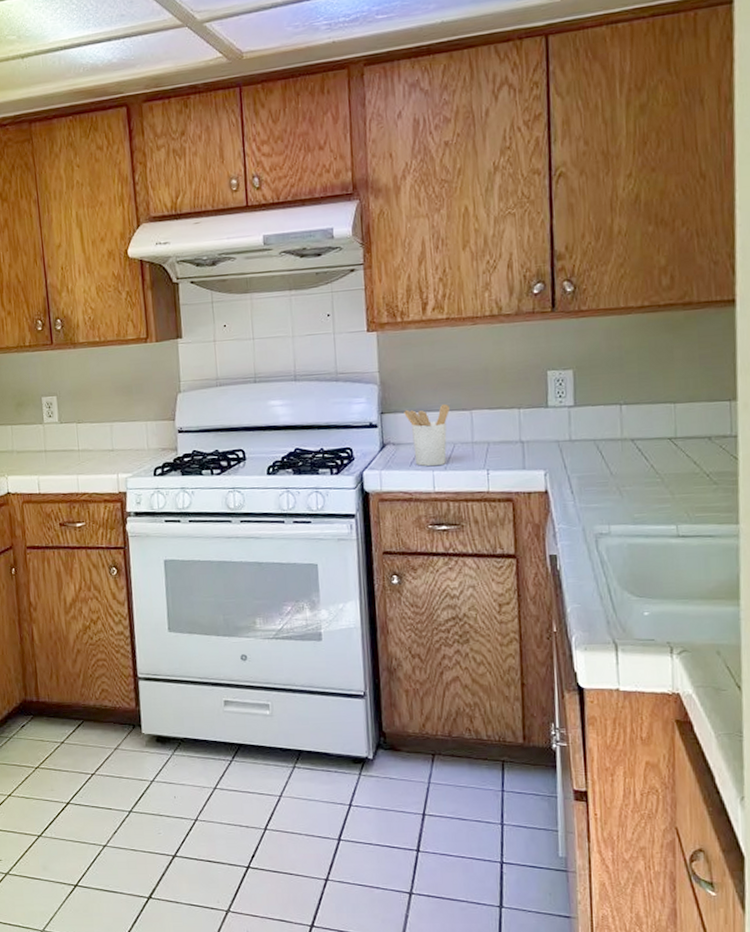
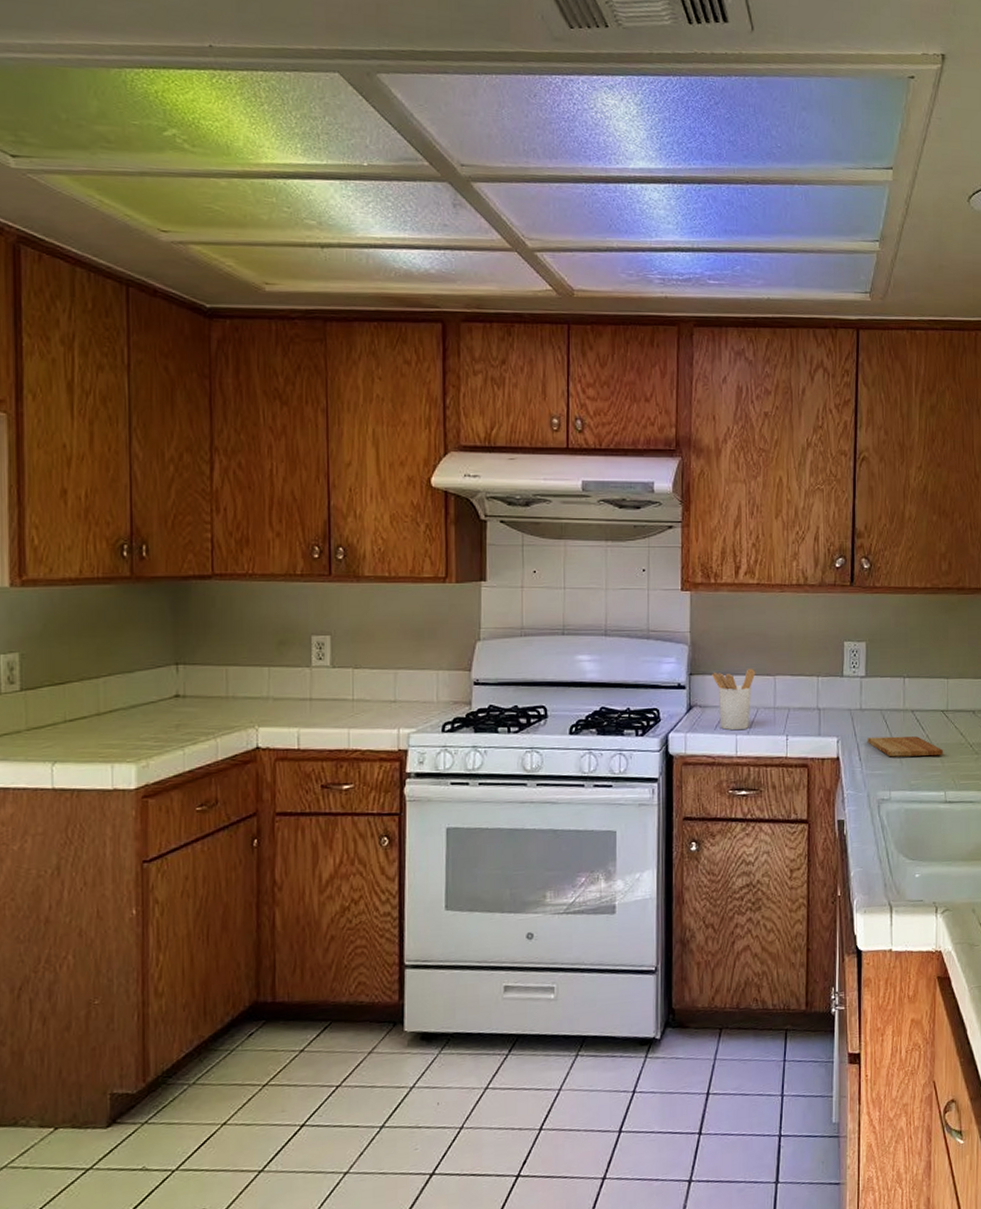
cutting board: none [579,467,674,490] -> present [867,736,944,757]

